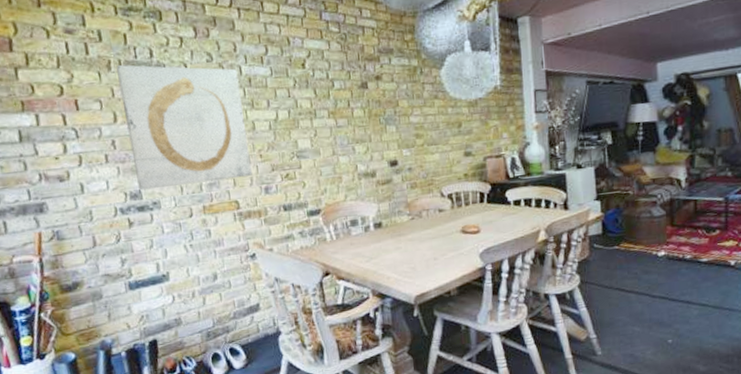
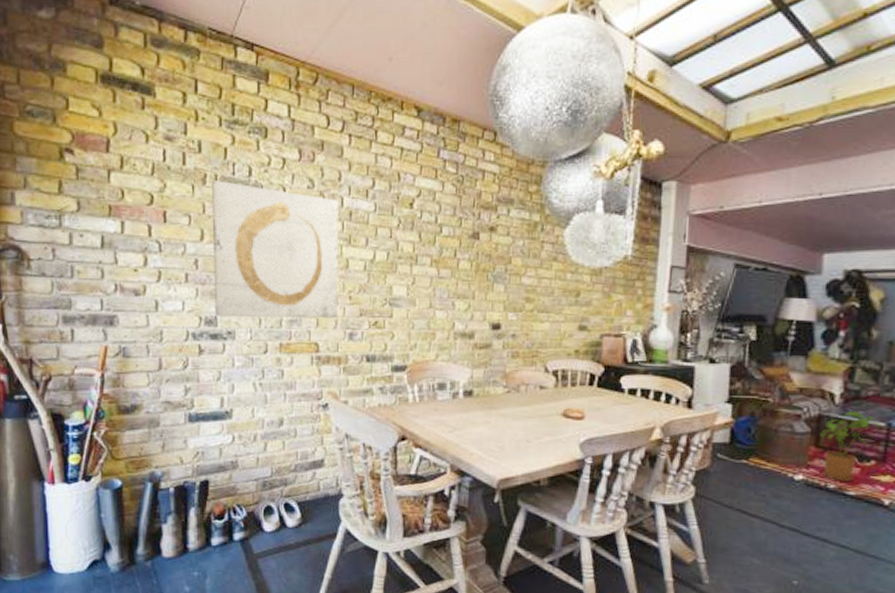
house plant: none [674,191,722,252] -> present [820,411,883,482]

